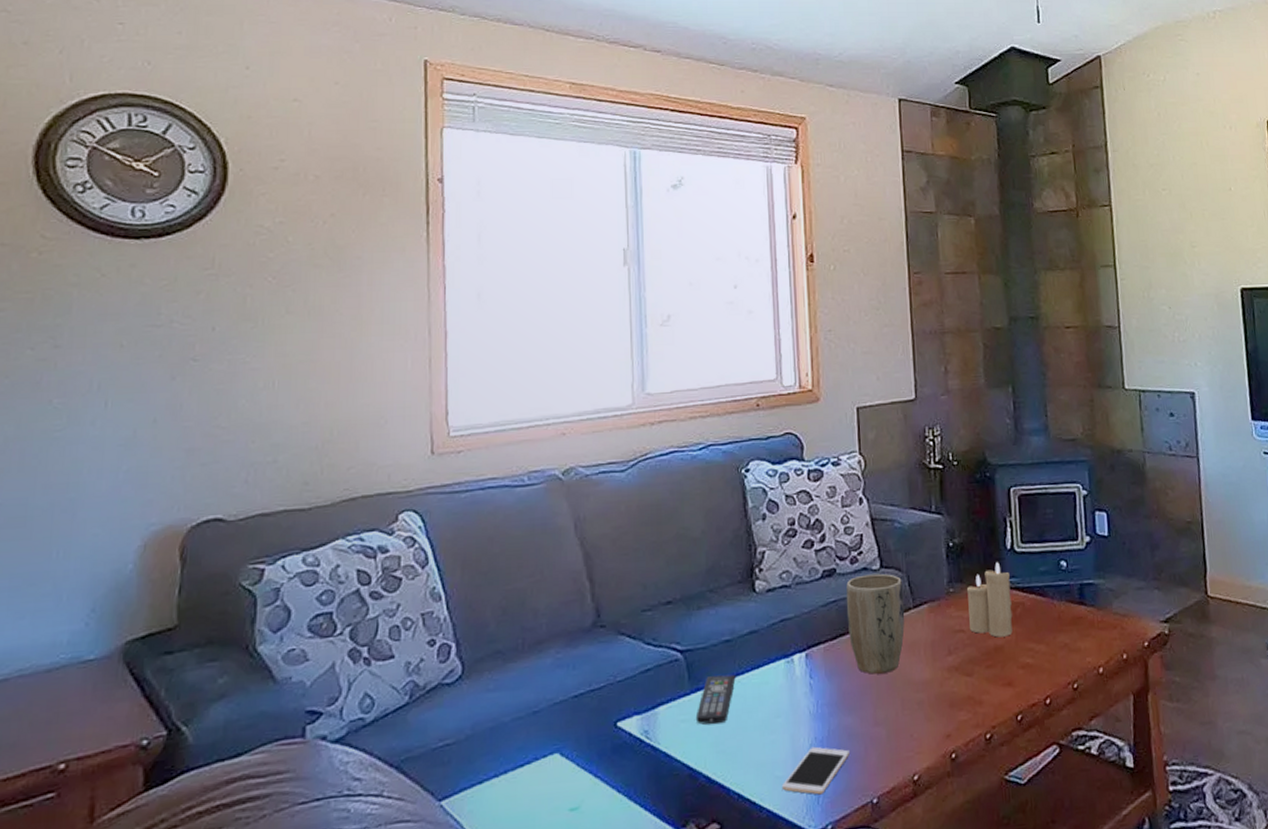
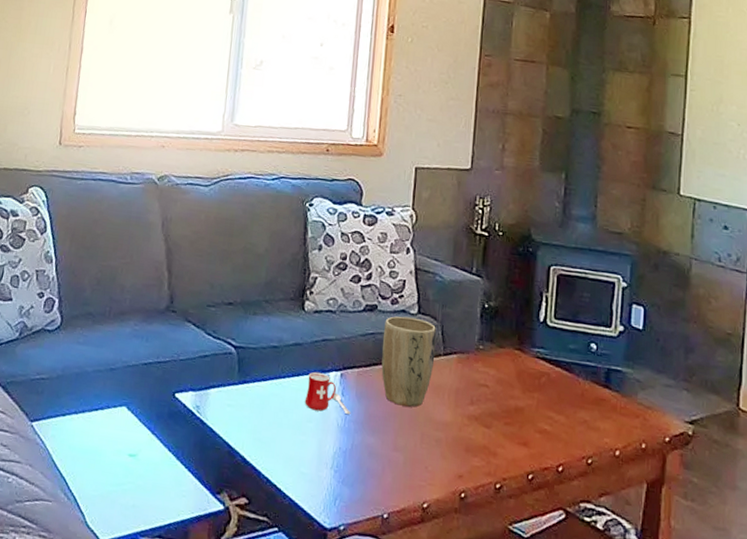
remote control: present [695,674,736,725] -> none [239,373,278,416]
mug: none [769,658,823,703] -> present [304,371,351,414]
cell phone: present [781,746,849,795] -> none [304,454,368,498]
candle: present [966,562,1013,638] -> none [494,331,539,401]

